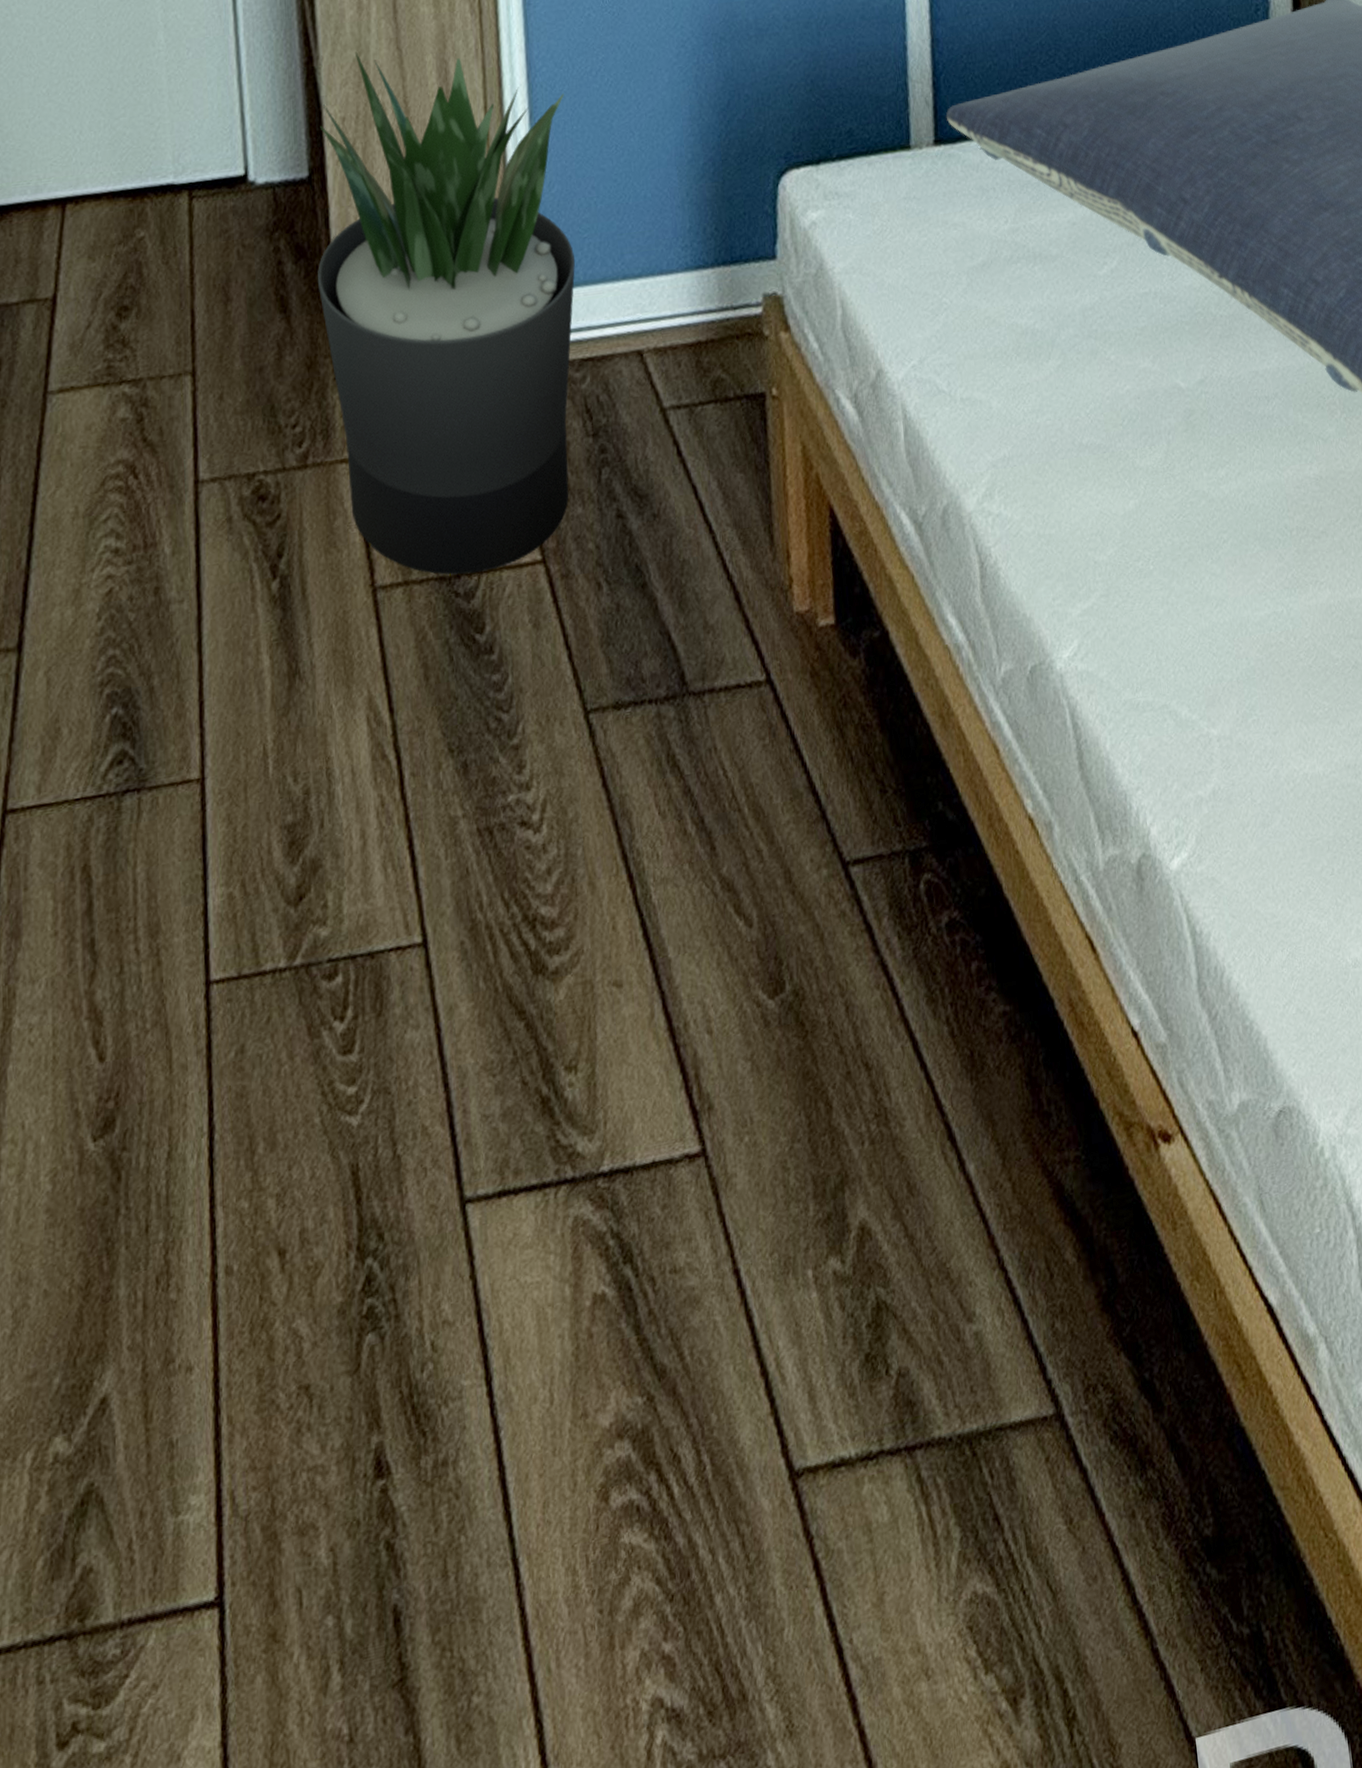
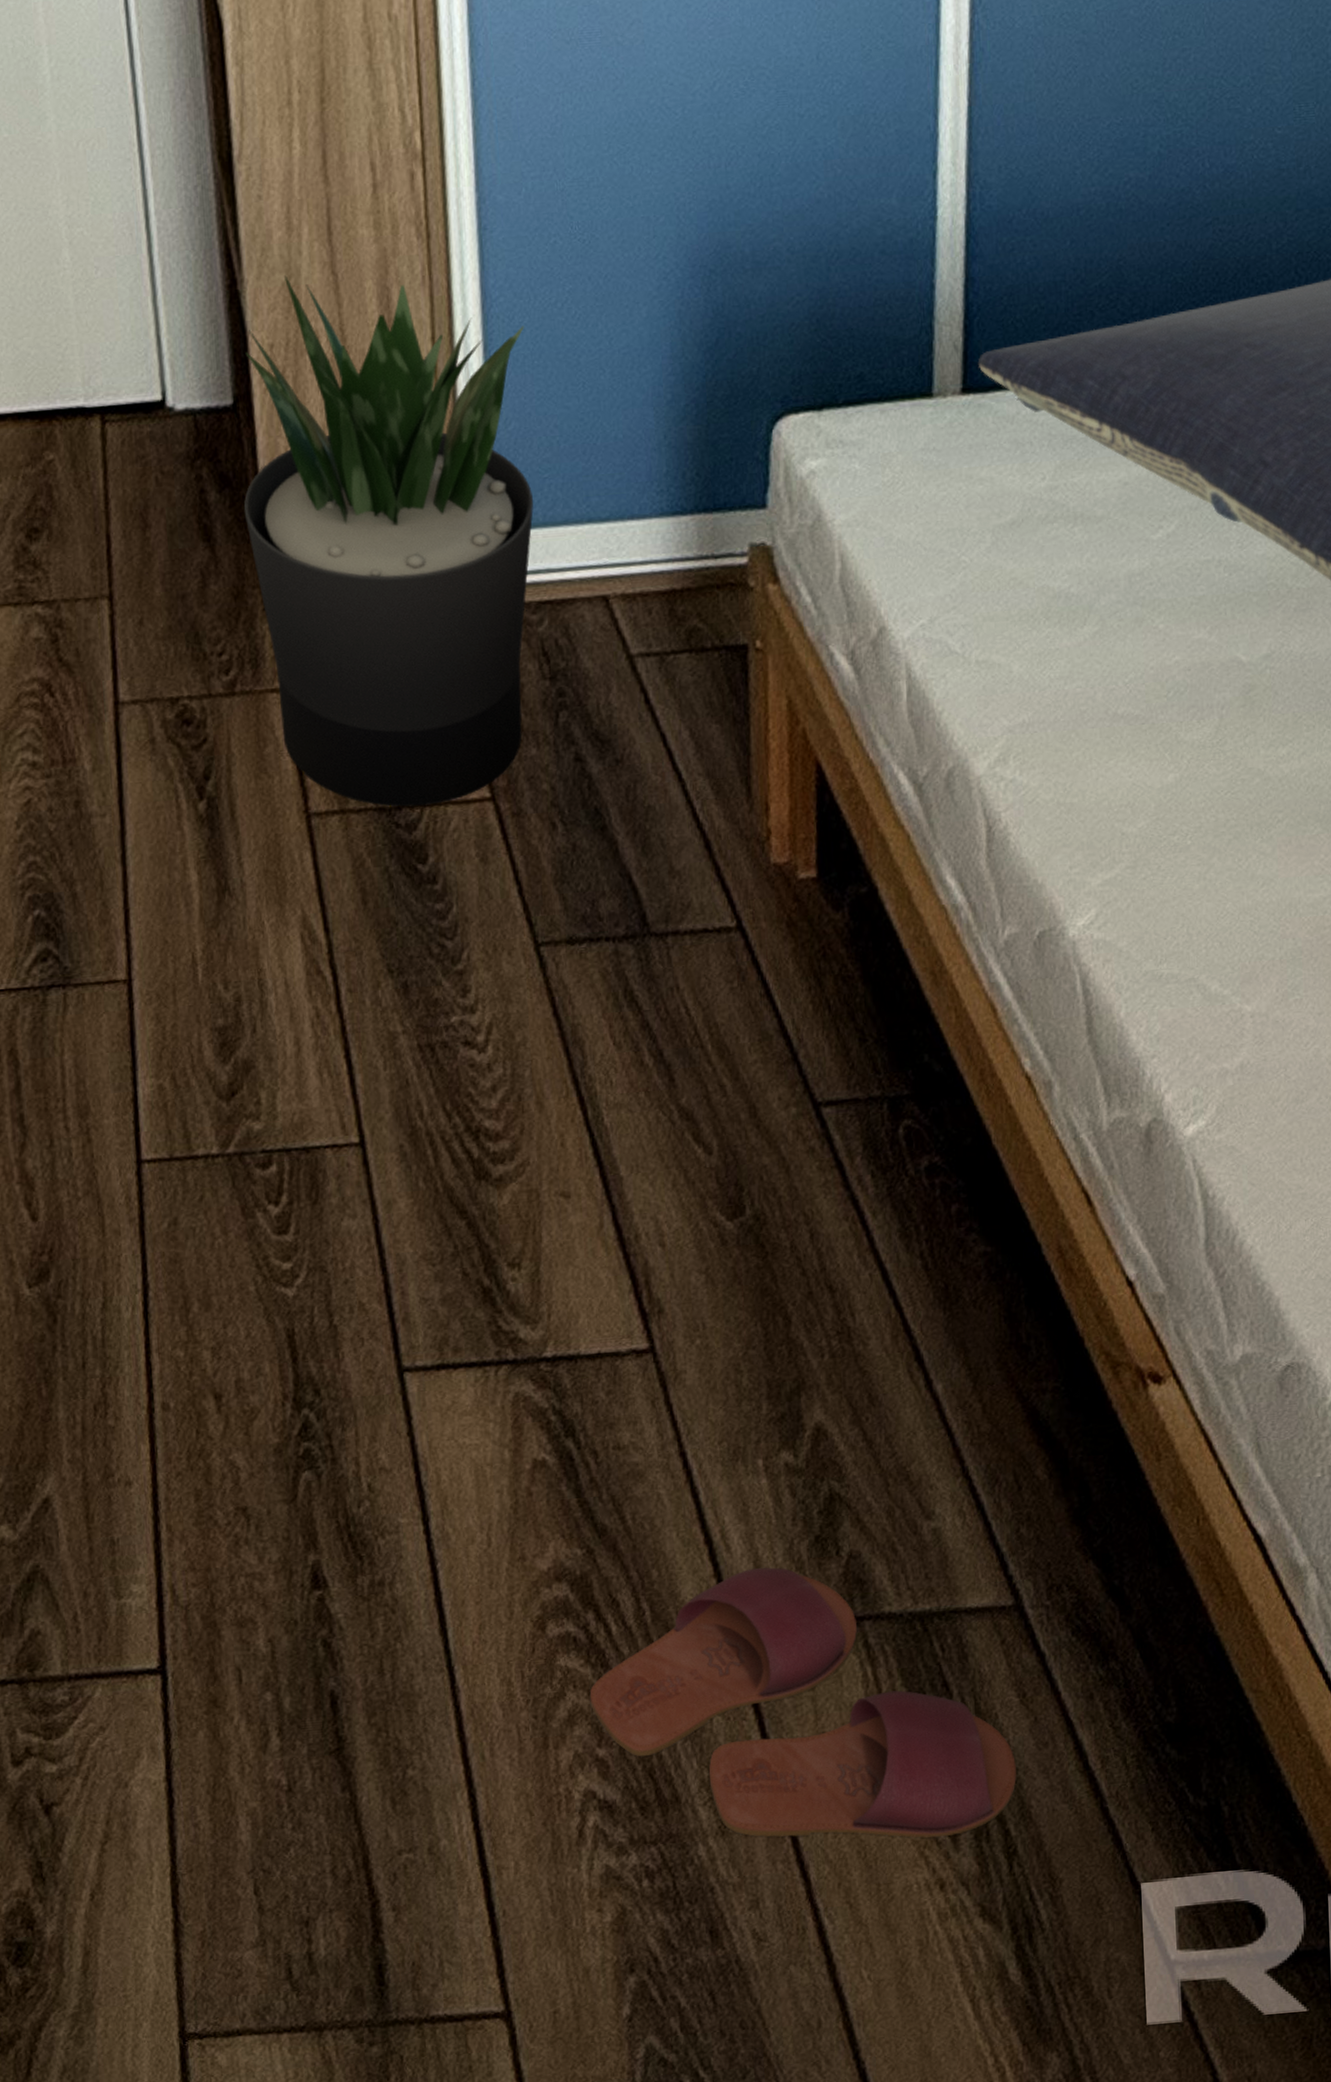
slippers: none [654,1396,1070,1734] -> present [589,1567,1017,1838]

